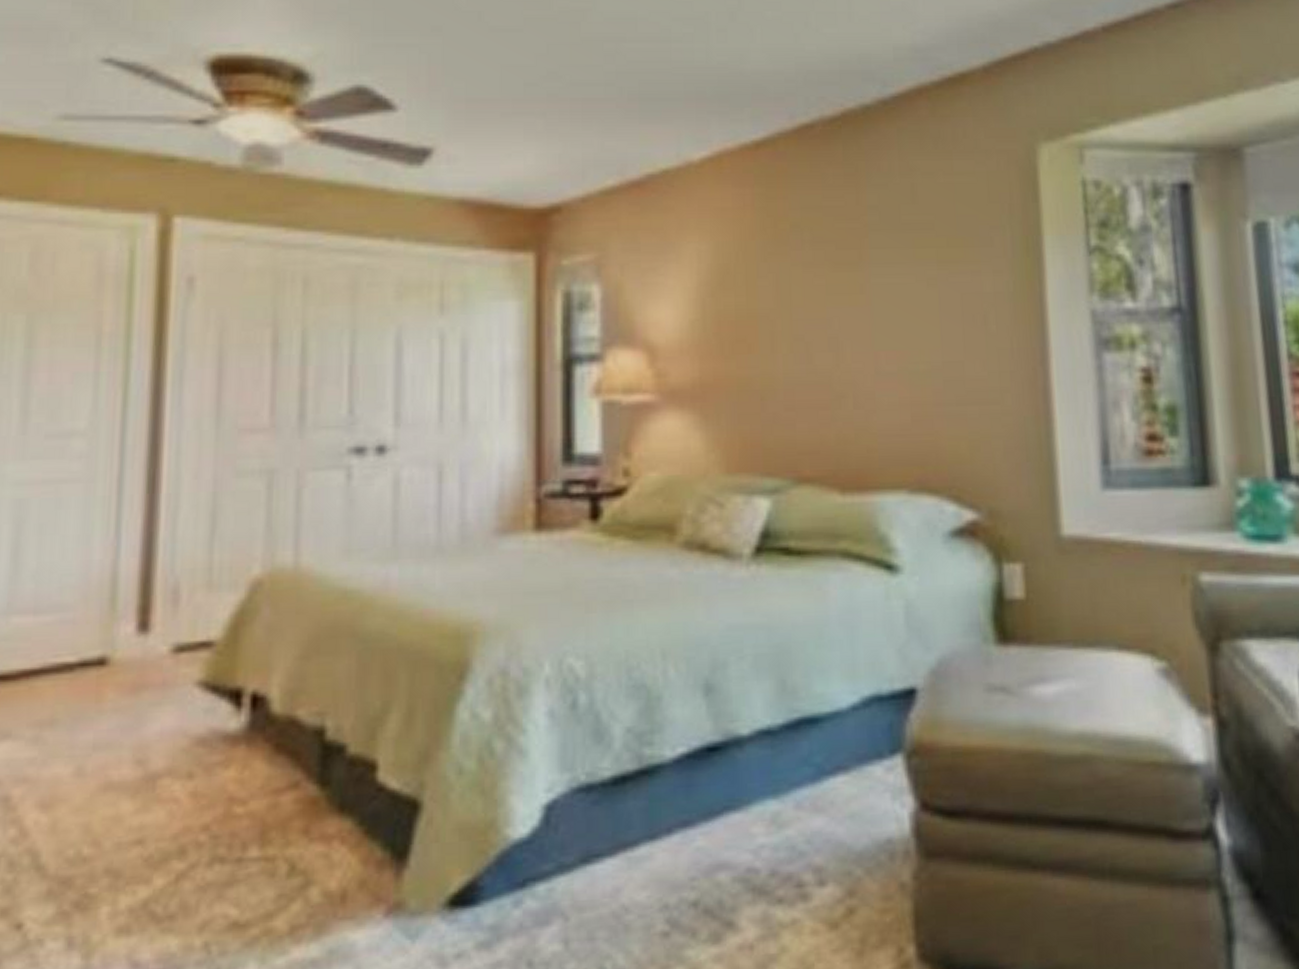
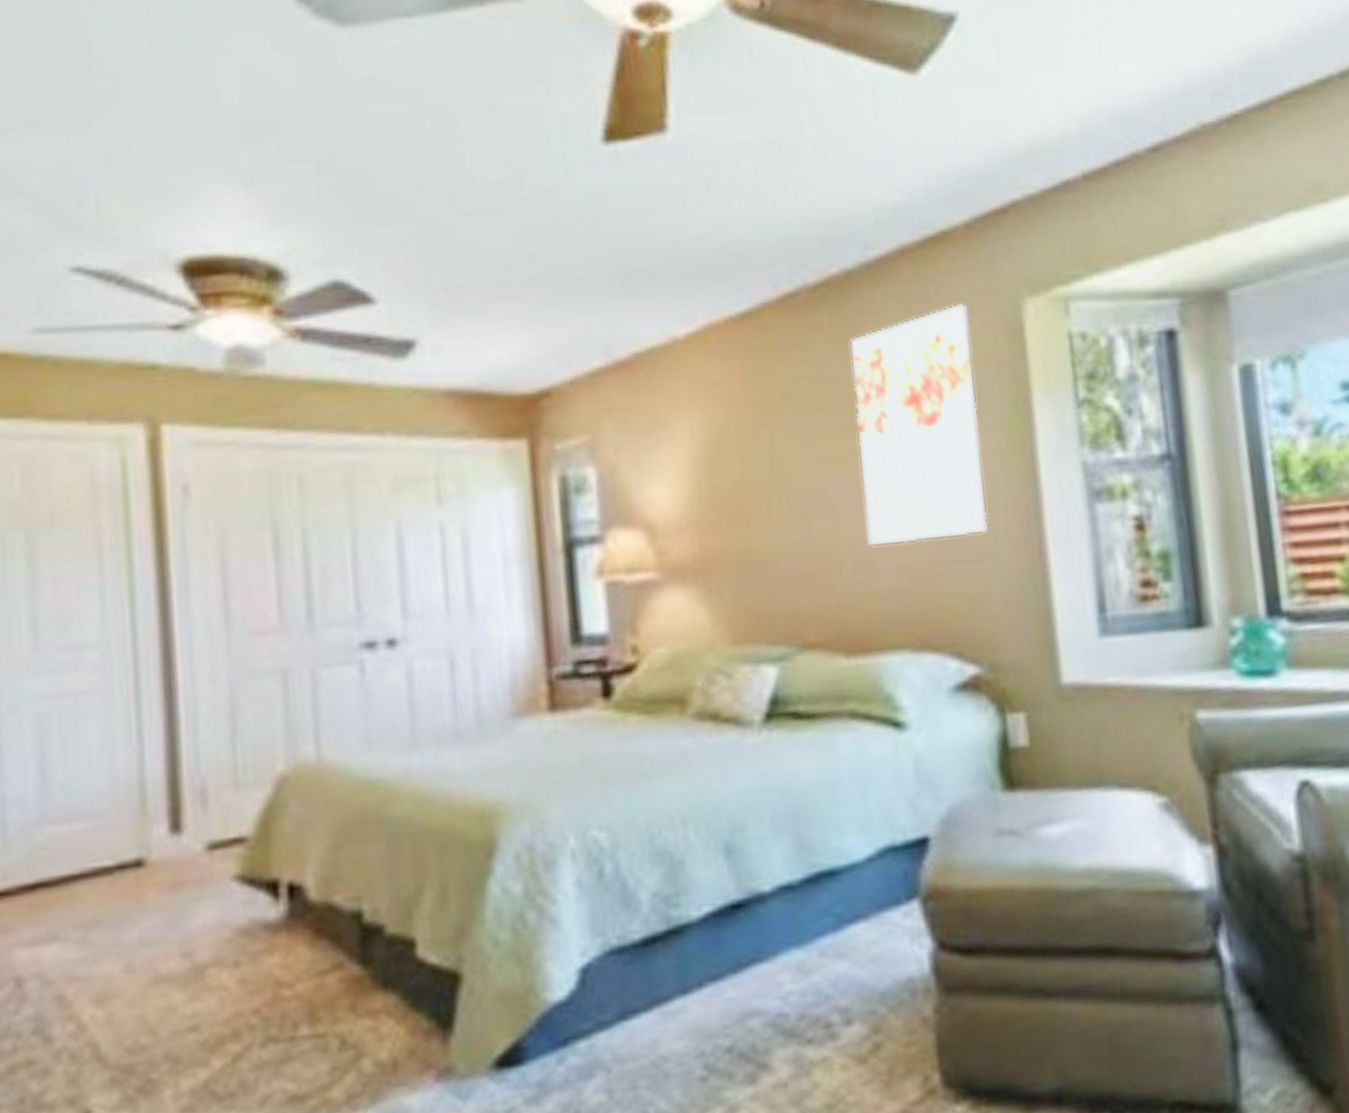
wall art: none [863,144,993,383] -> present [850,303,988,547]

